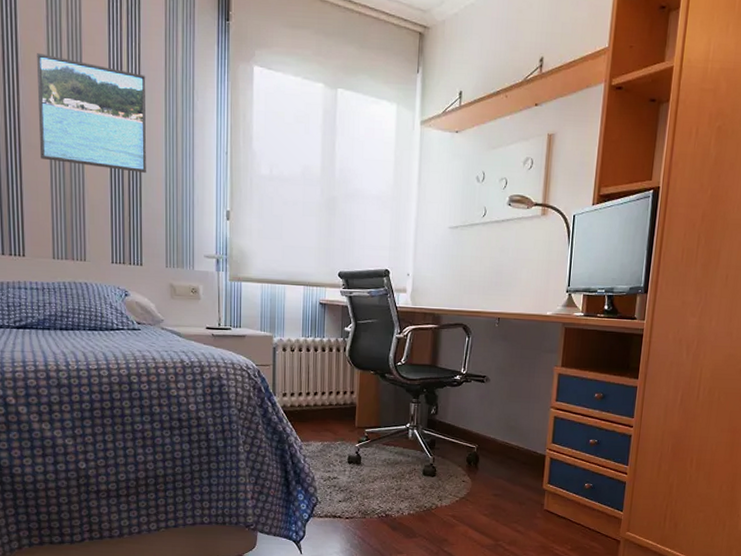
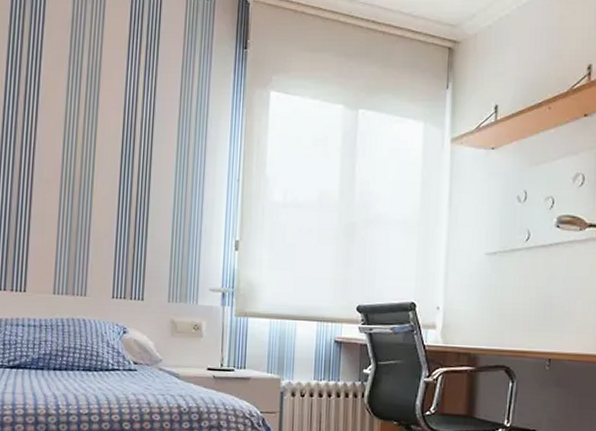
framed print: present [37,53,147,173] -> none [50,91,161,203]

